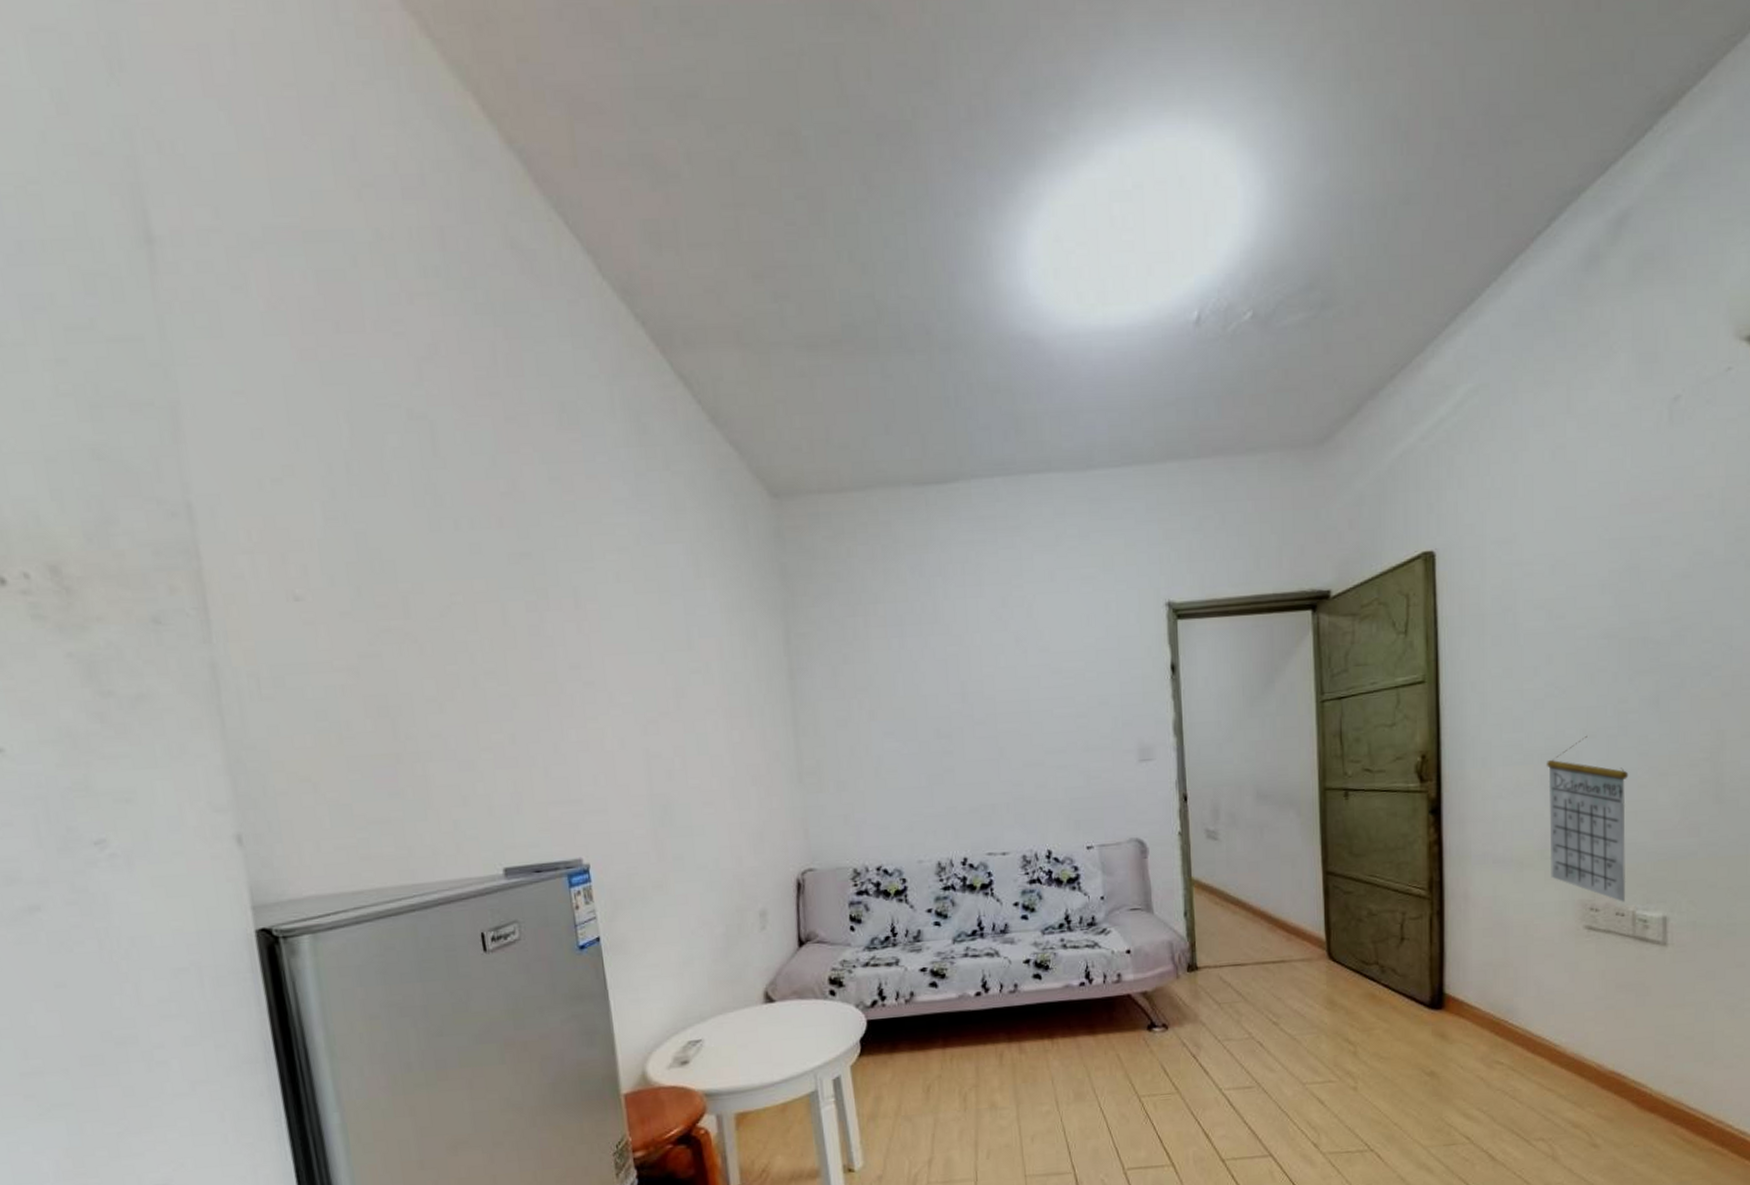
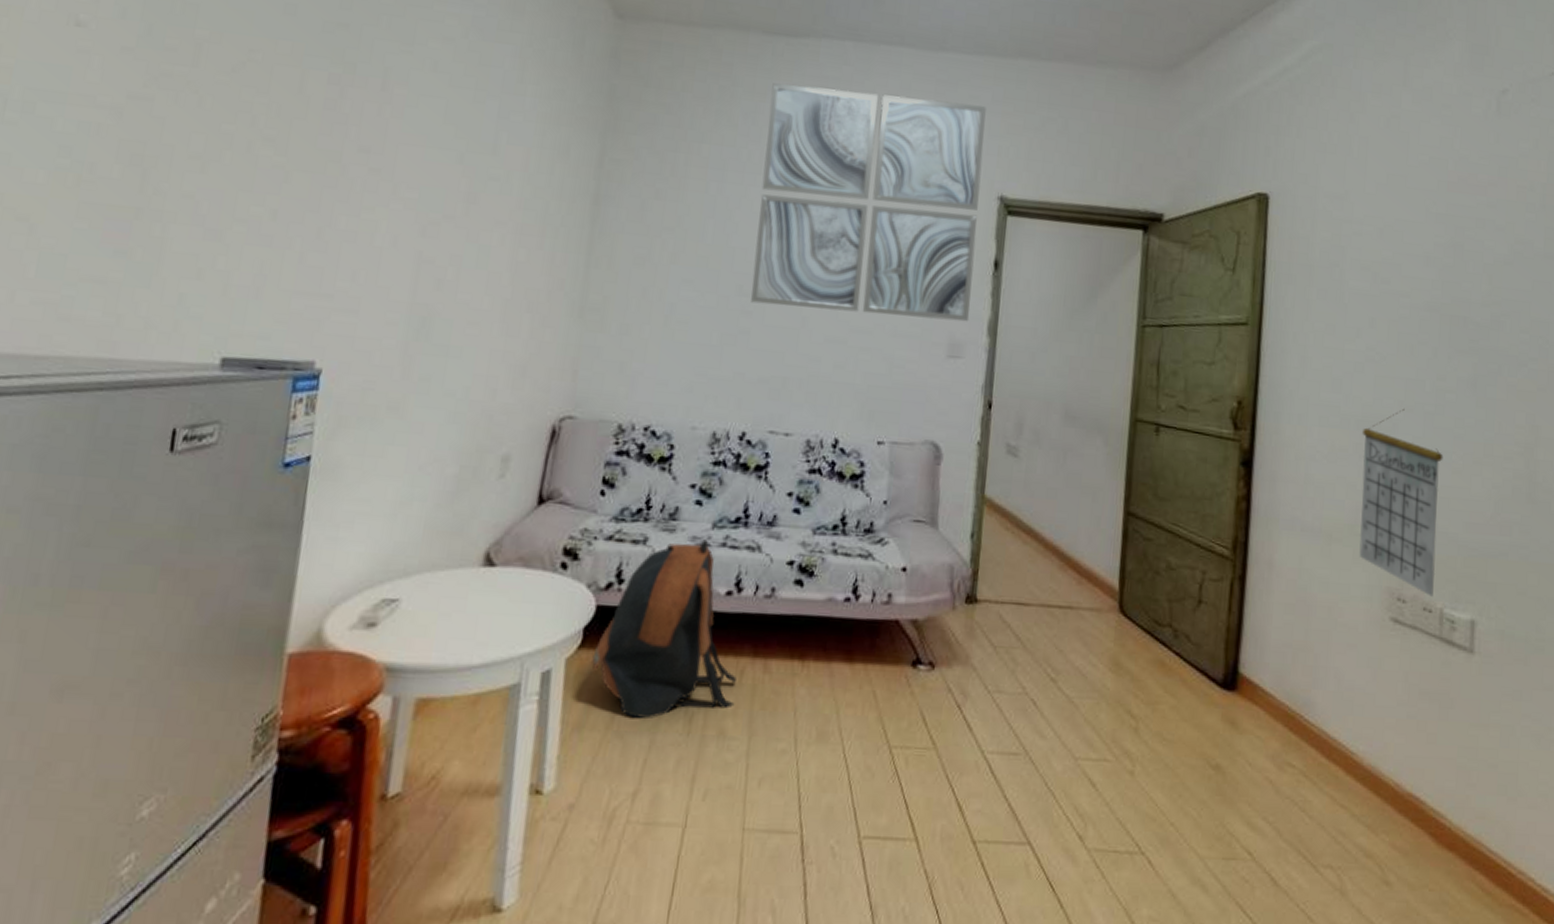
backpack: none [872,953,1000,1104] -> present [592,539,737,718]
wall art: none [932,517,1155,743] -> present [751,83,986,322]

